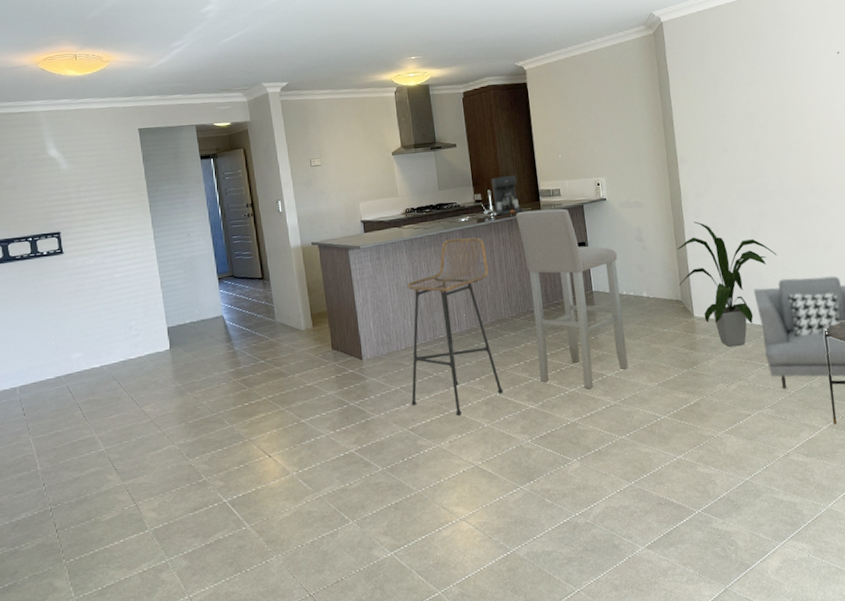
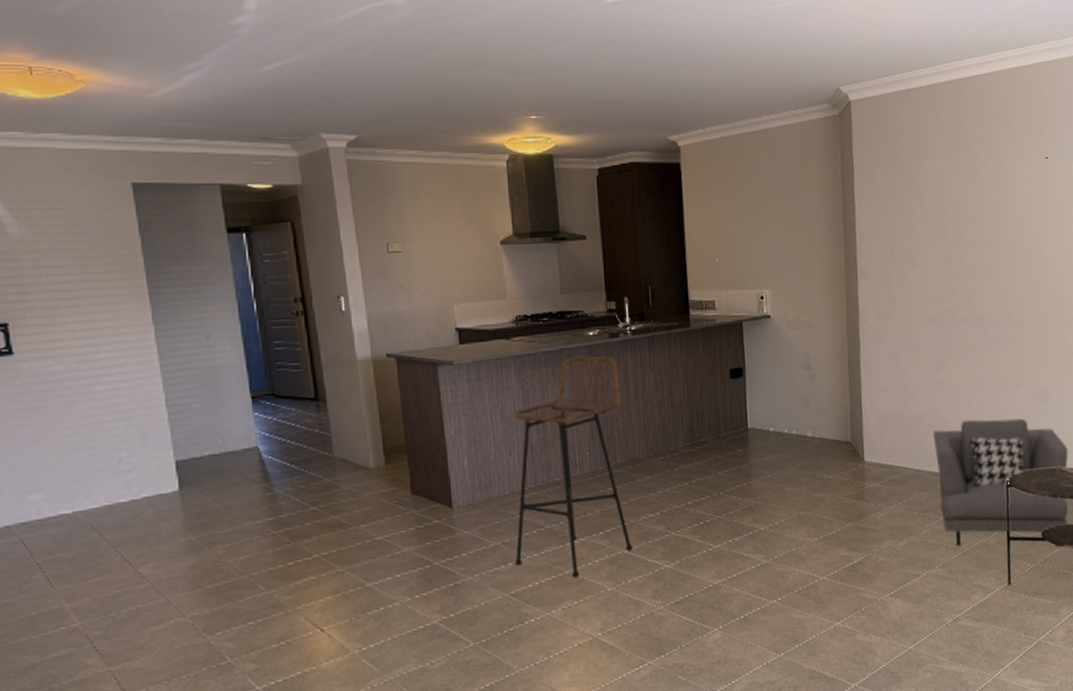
coffee maker: present [491,175,523,216] -> none [629,280,668,331]
bar stool: present [516,208,628,389] -> none [659,325,785,546]
house plant: present [677,221,777,348] -> none [850,348,962,498]

